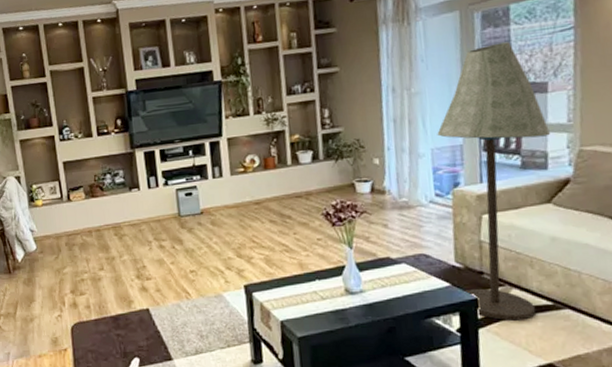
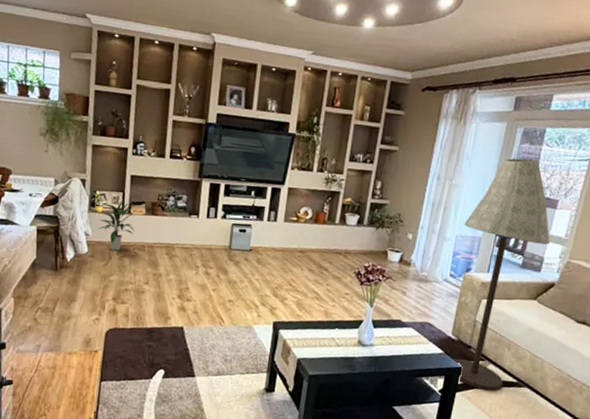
indoor plant: none [39,188,78,242] -> present [98,200,135,251]

